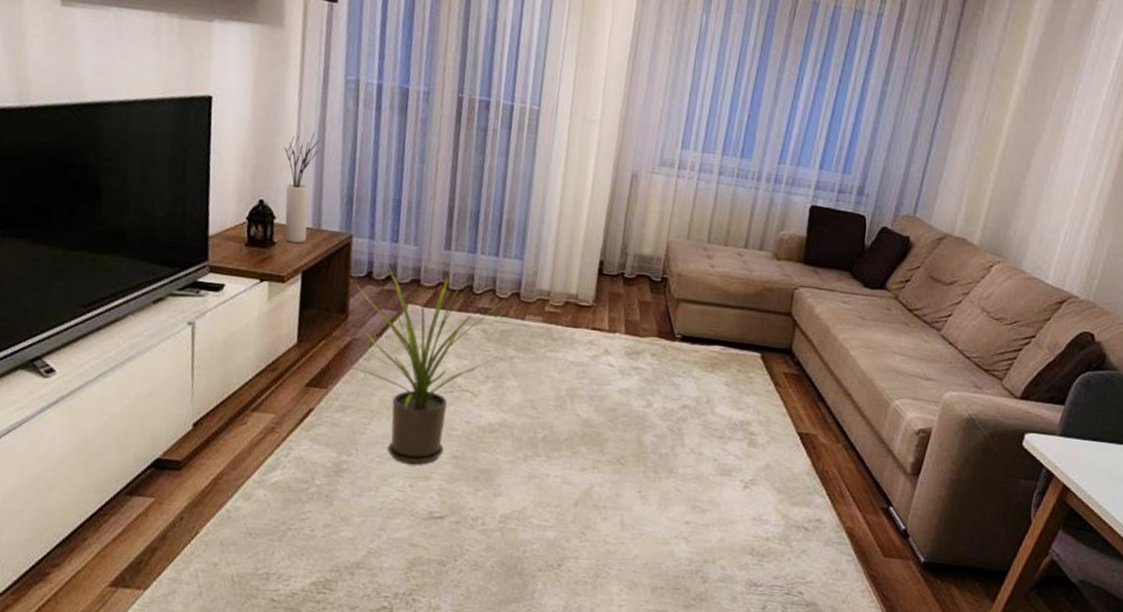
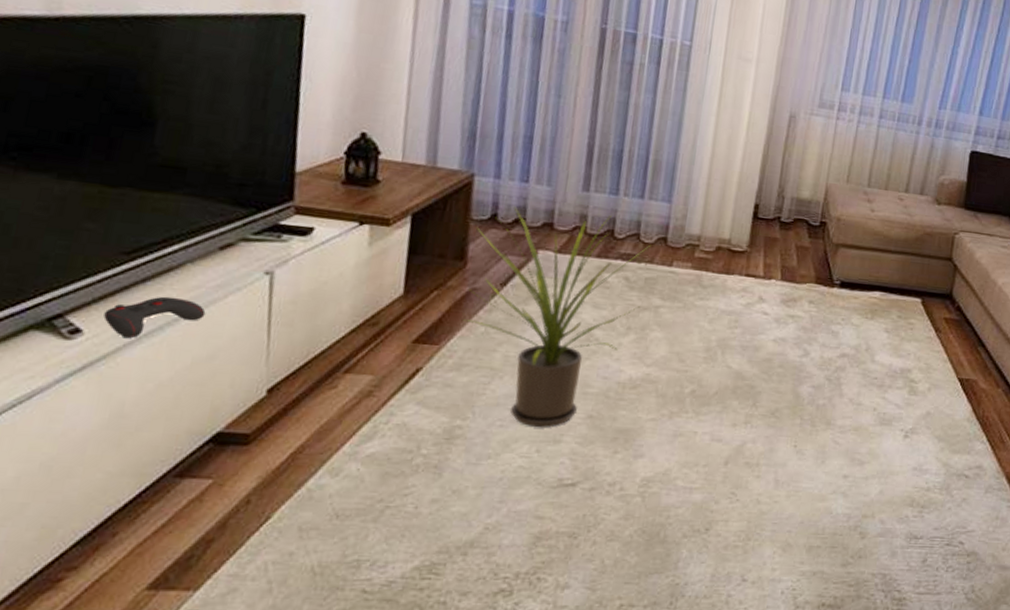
game controller: none [70,342,145,377] -> present [103,296,206,338]
vase: present [284,133,320,244] -> none [391,60,438,183]

